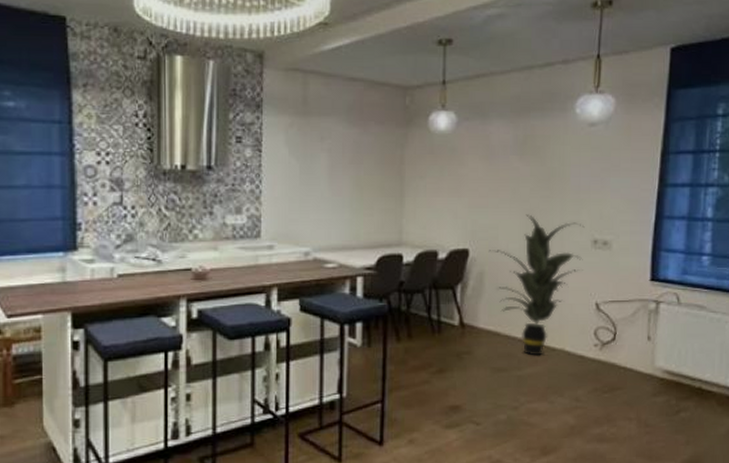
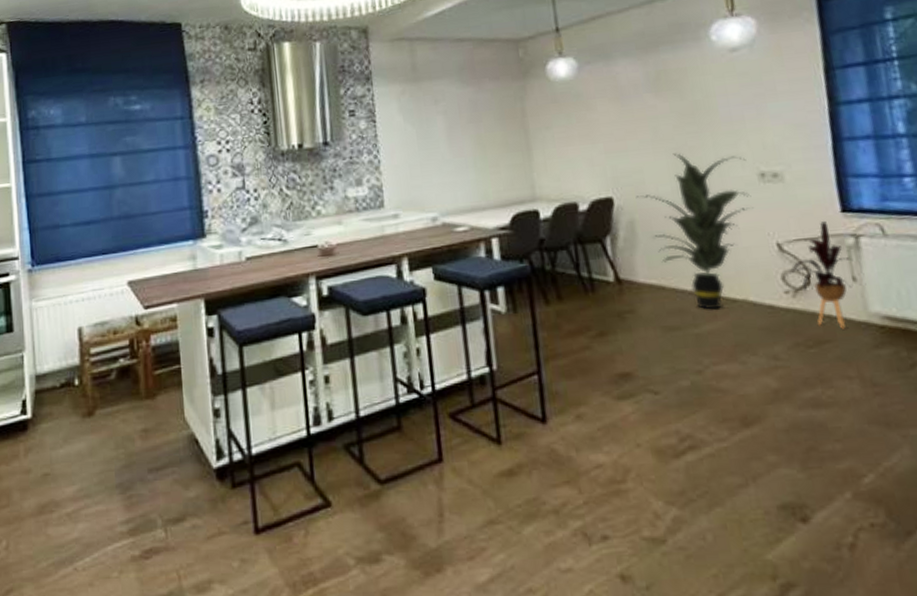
house plant: none [596,287,650,379] -> present [783,221,852,329]

